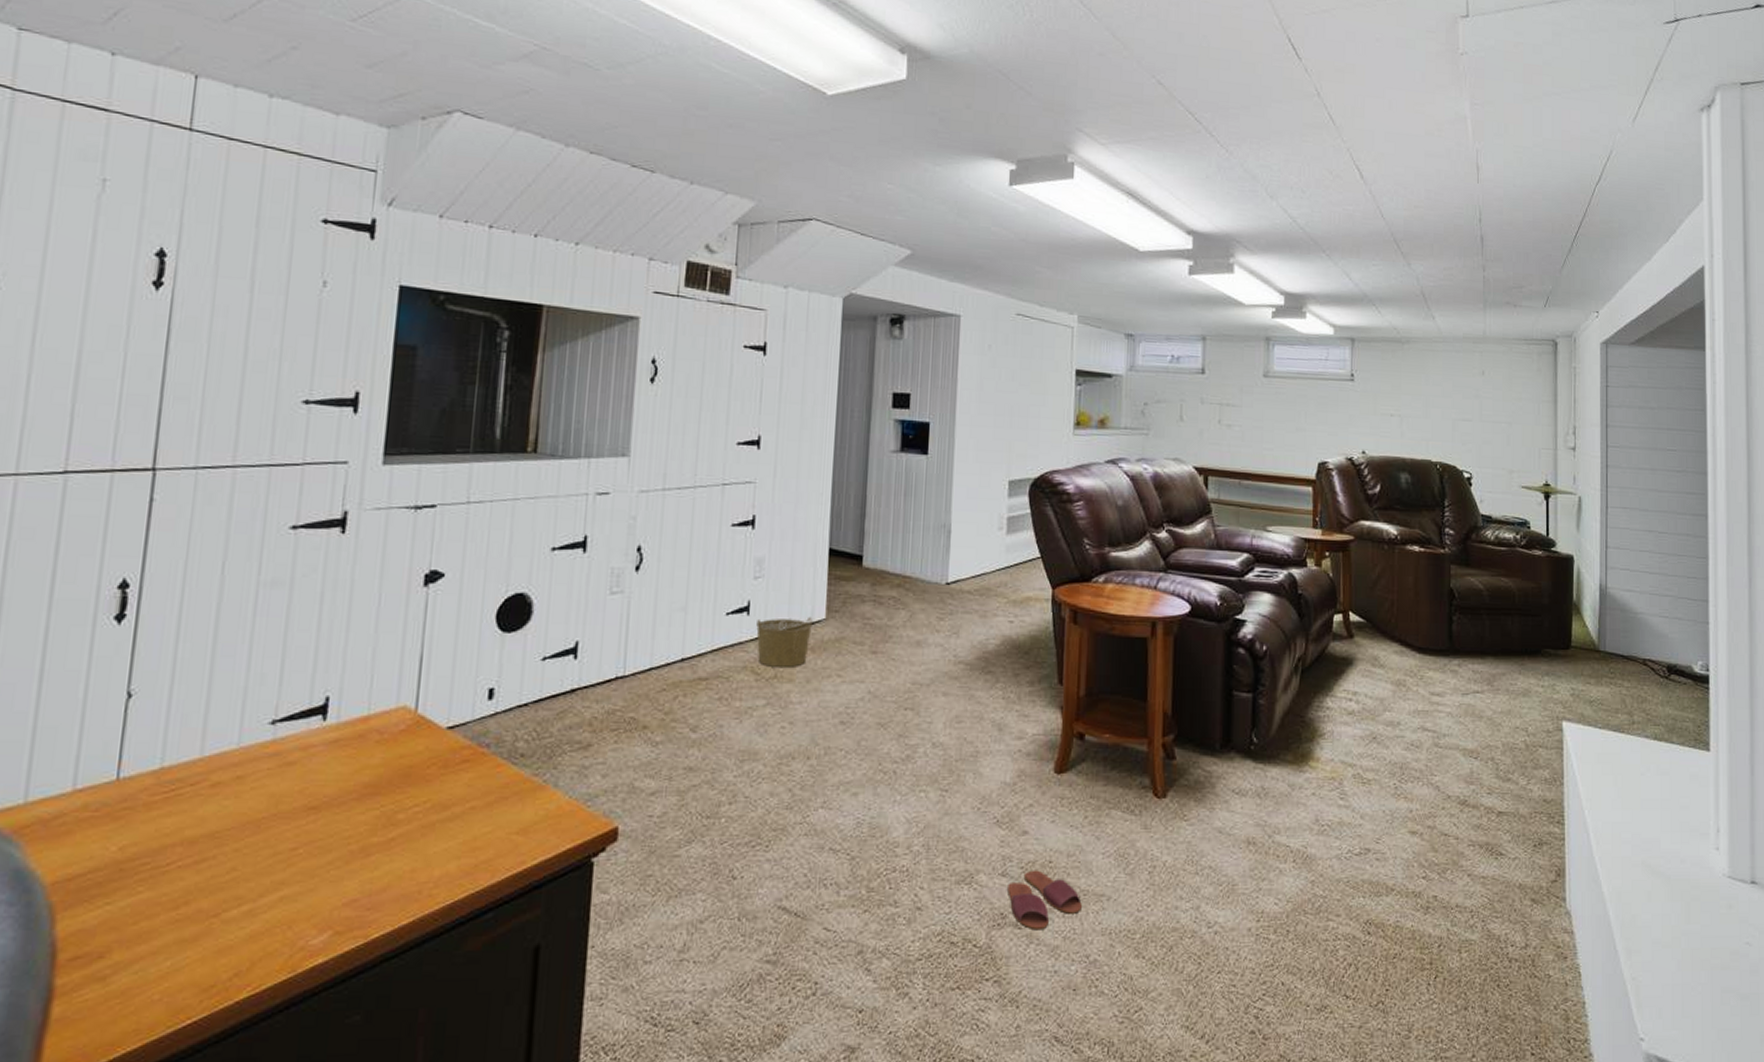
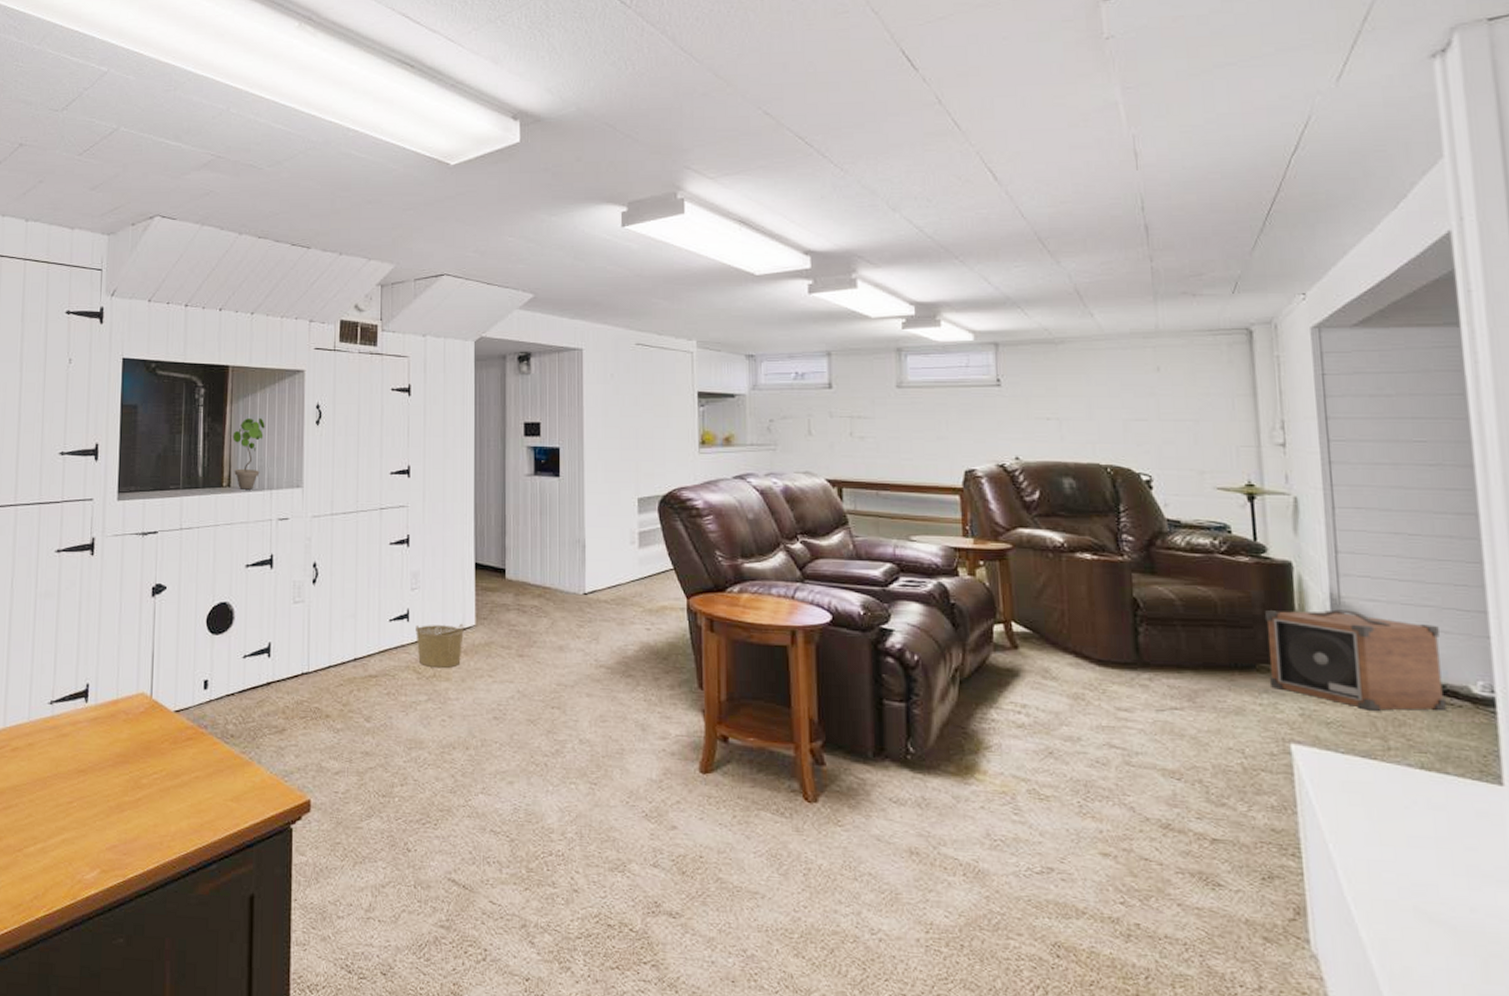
potted plant: none [543,370,586,457] -> present [233,418,265,490]
slippers: present [1008,870,1082,931] -> none [660,863,736,921]
subwoofer: none [1550,599,1675,689] -> present [1265,609,1446,711]

